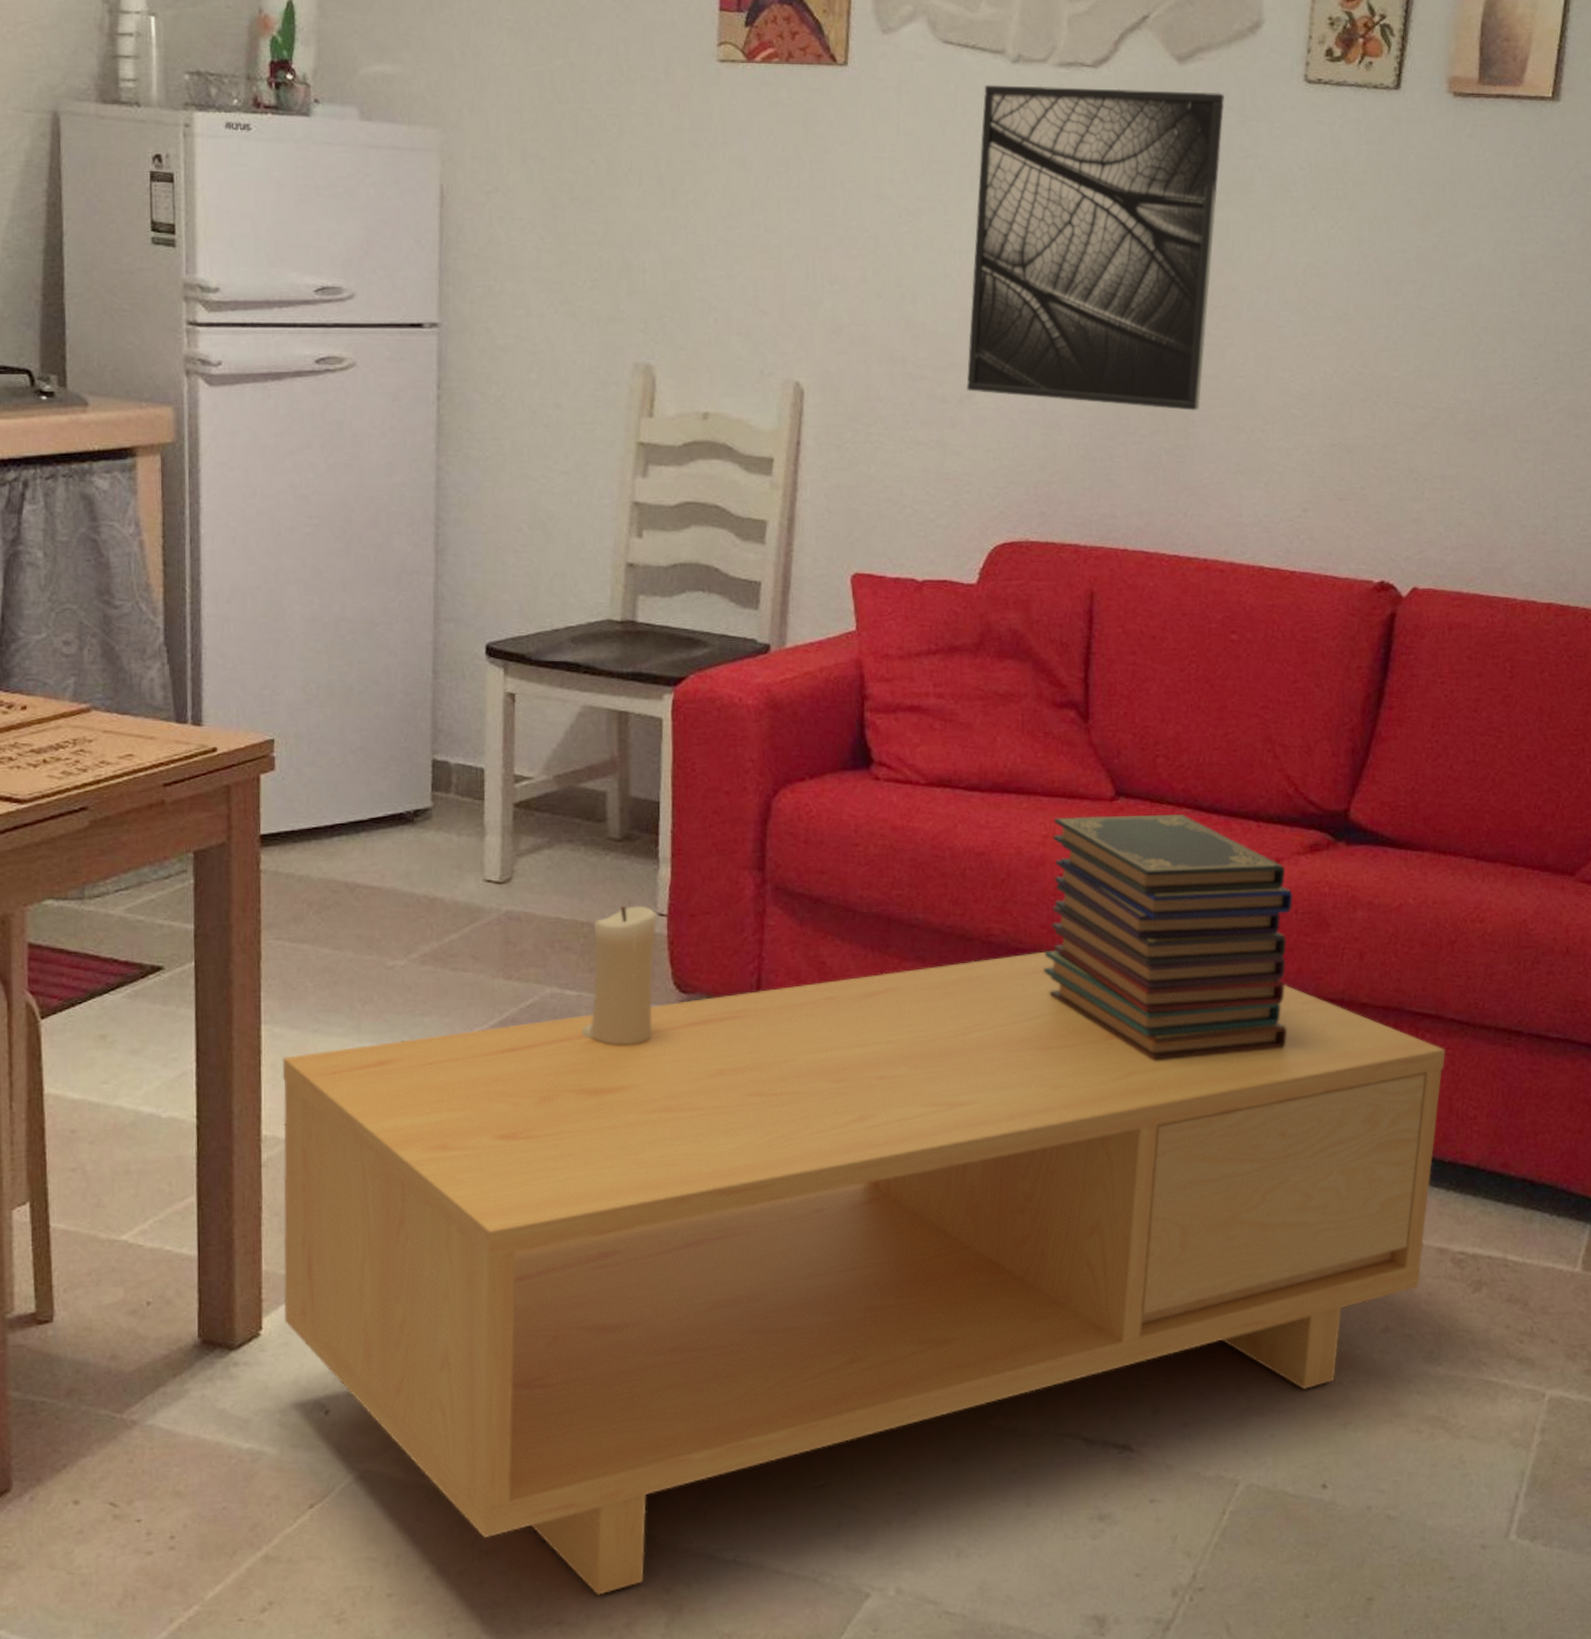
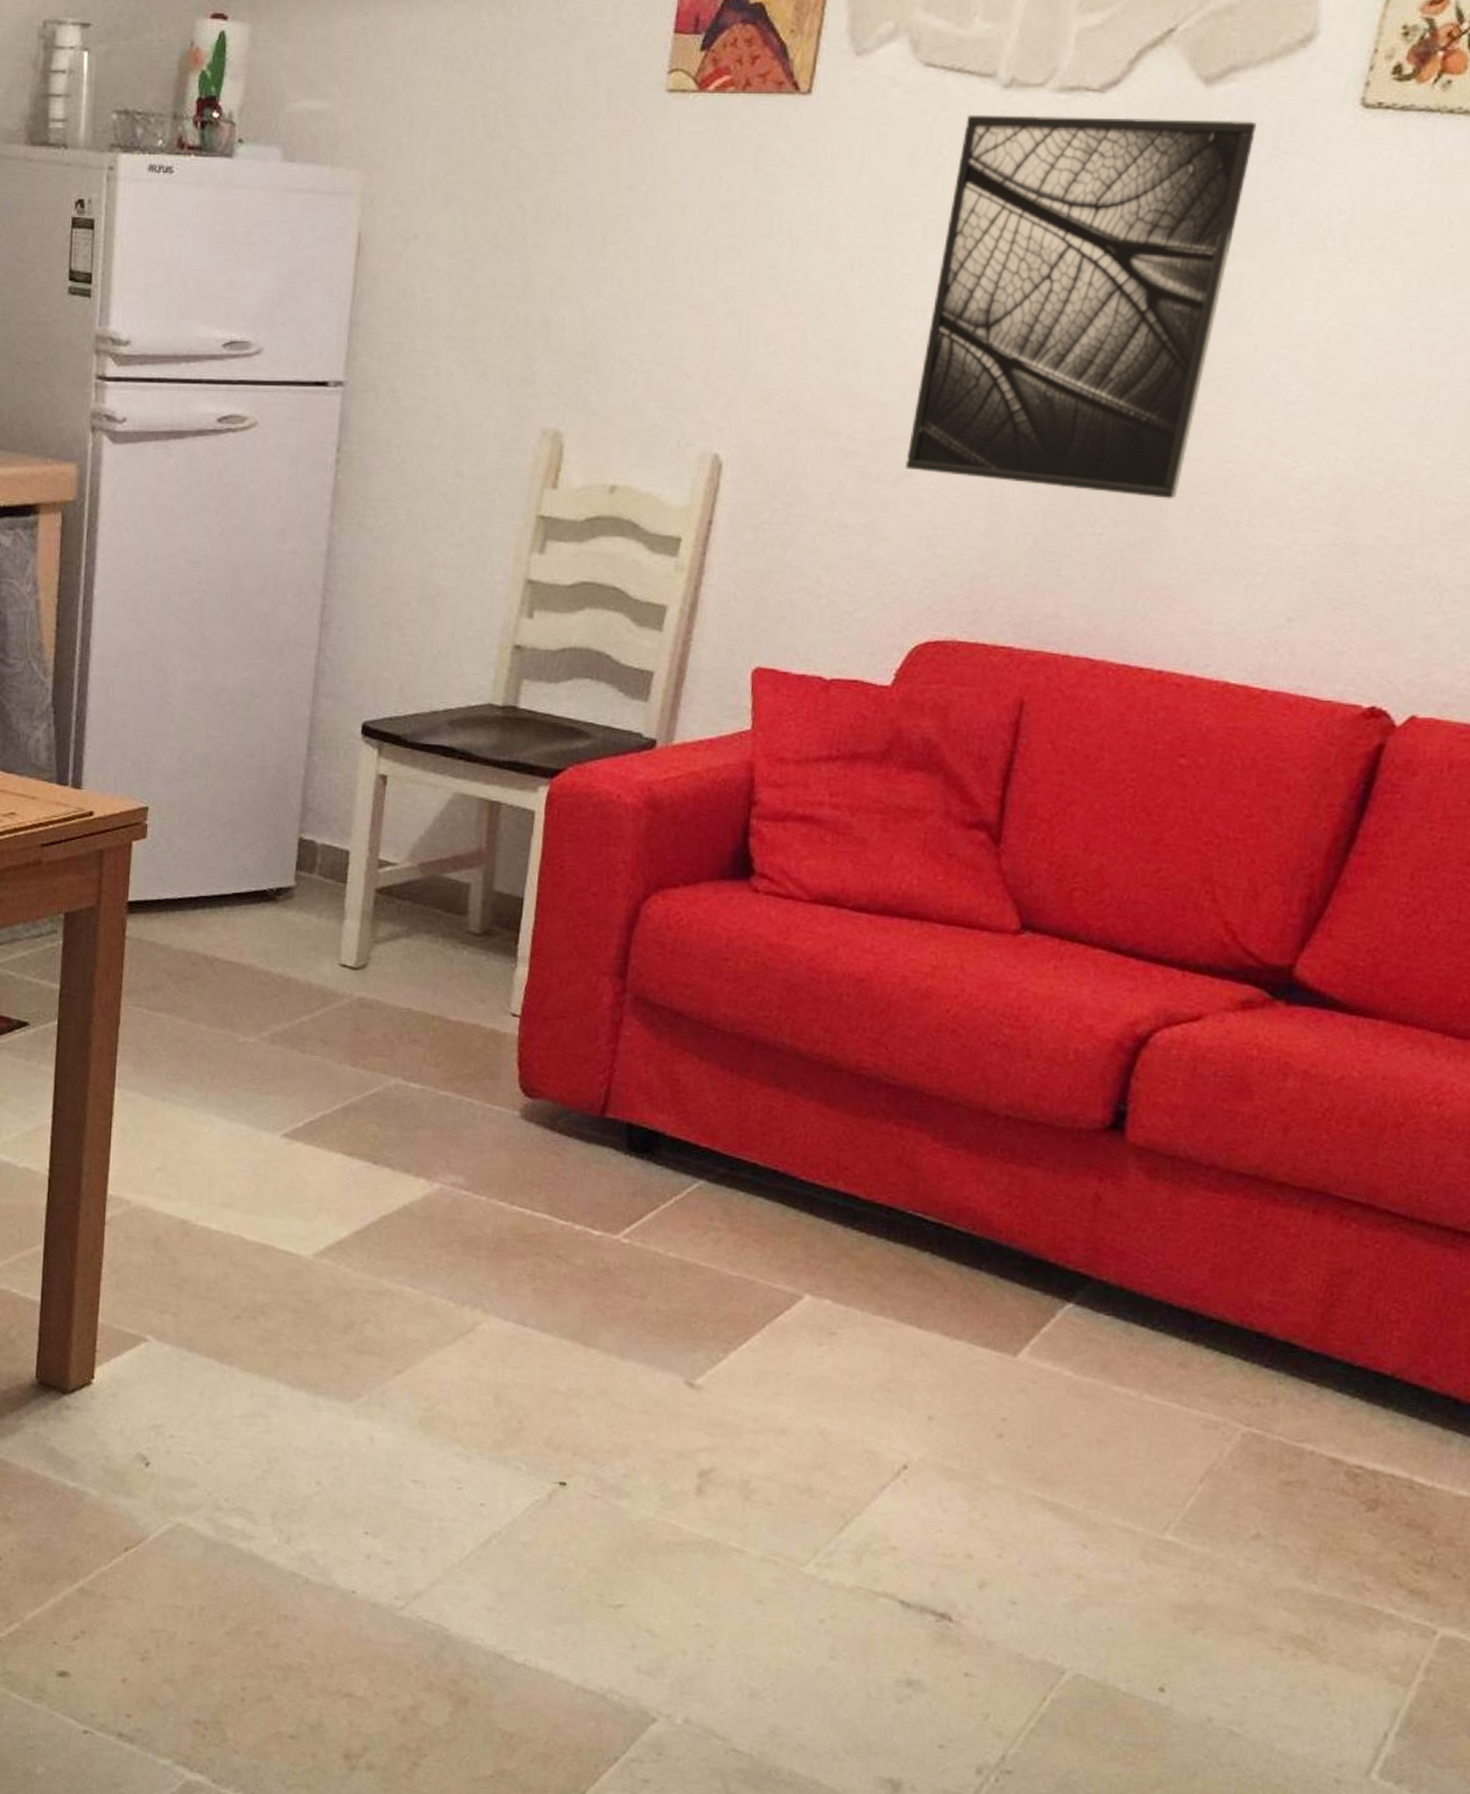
coffee table: present [282,951,1446,1596] -> none [114,1090,1373,1676]
candle: present [581,905,658,1046] -> none [422,1002,510,1145]
book stack: present [1044,815,1293,1062] -> none [916,948,1214,1223]

